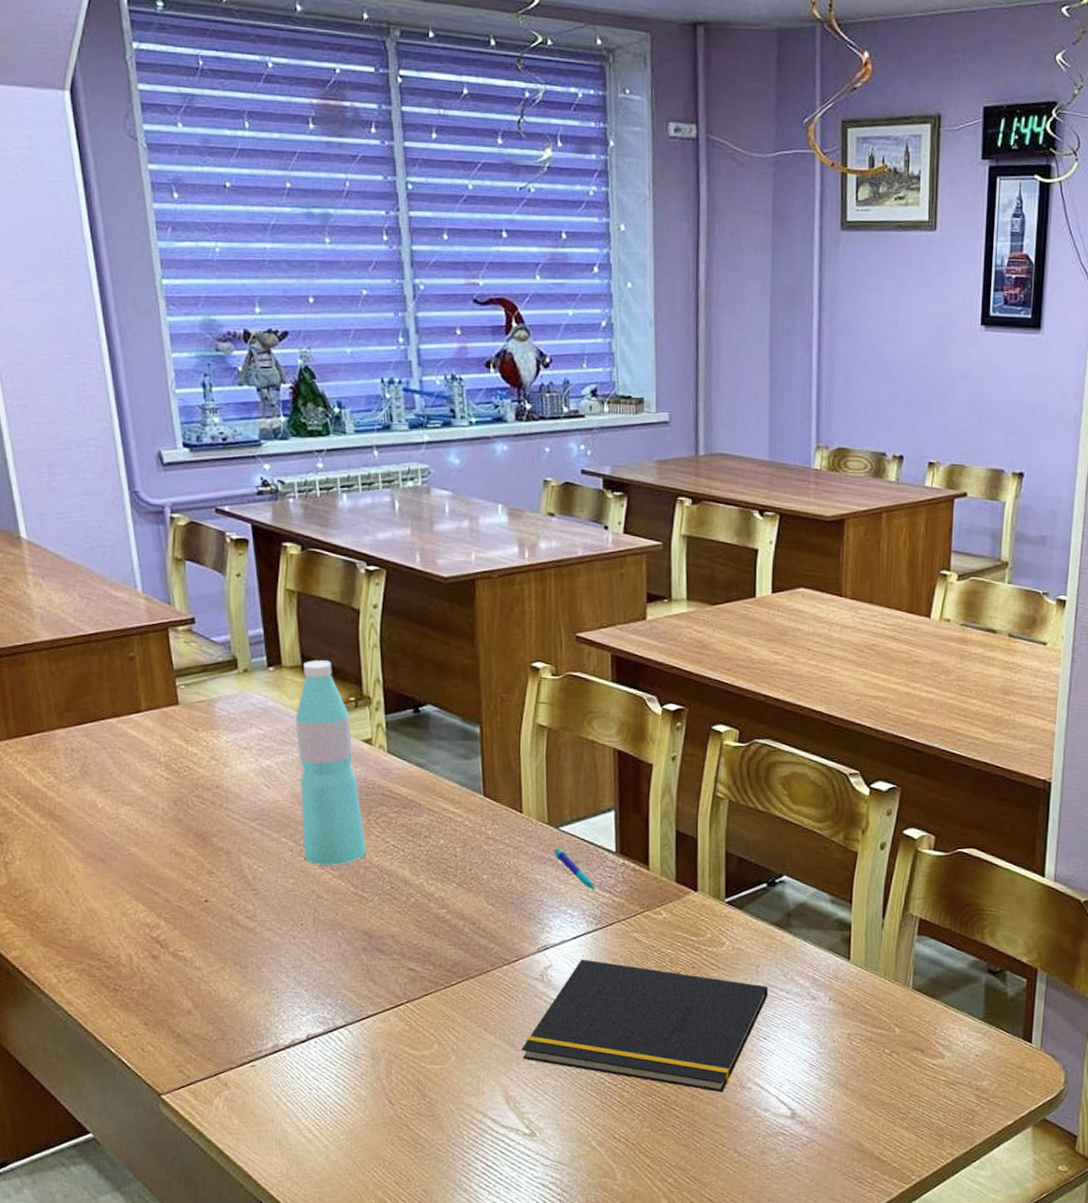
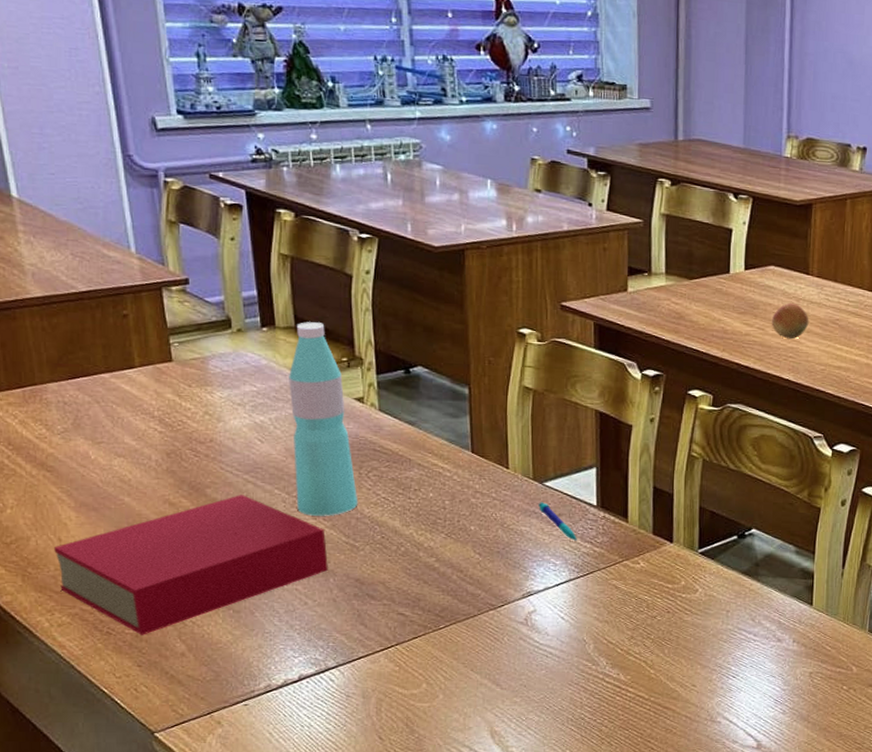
book: none [62,843,336,992] -> present [54,495,328,635]
notepad: present [521,959,769,1092] -> none [506,604,738,726]
fruit: none [801,627,843,668] -> present [771,302,809,339]

